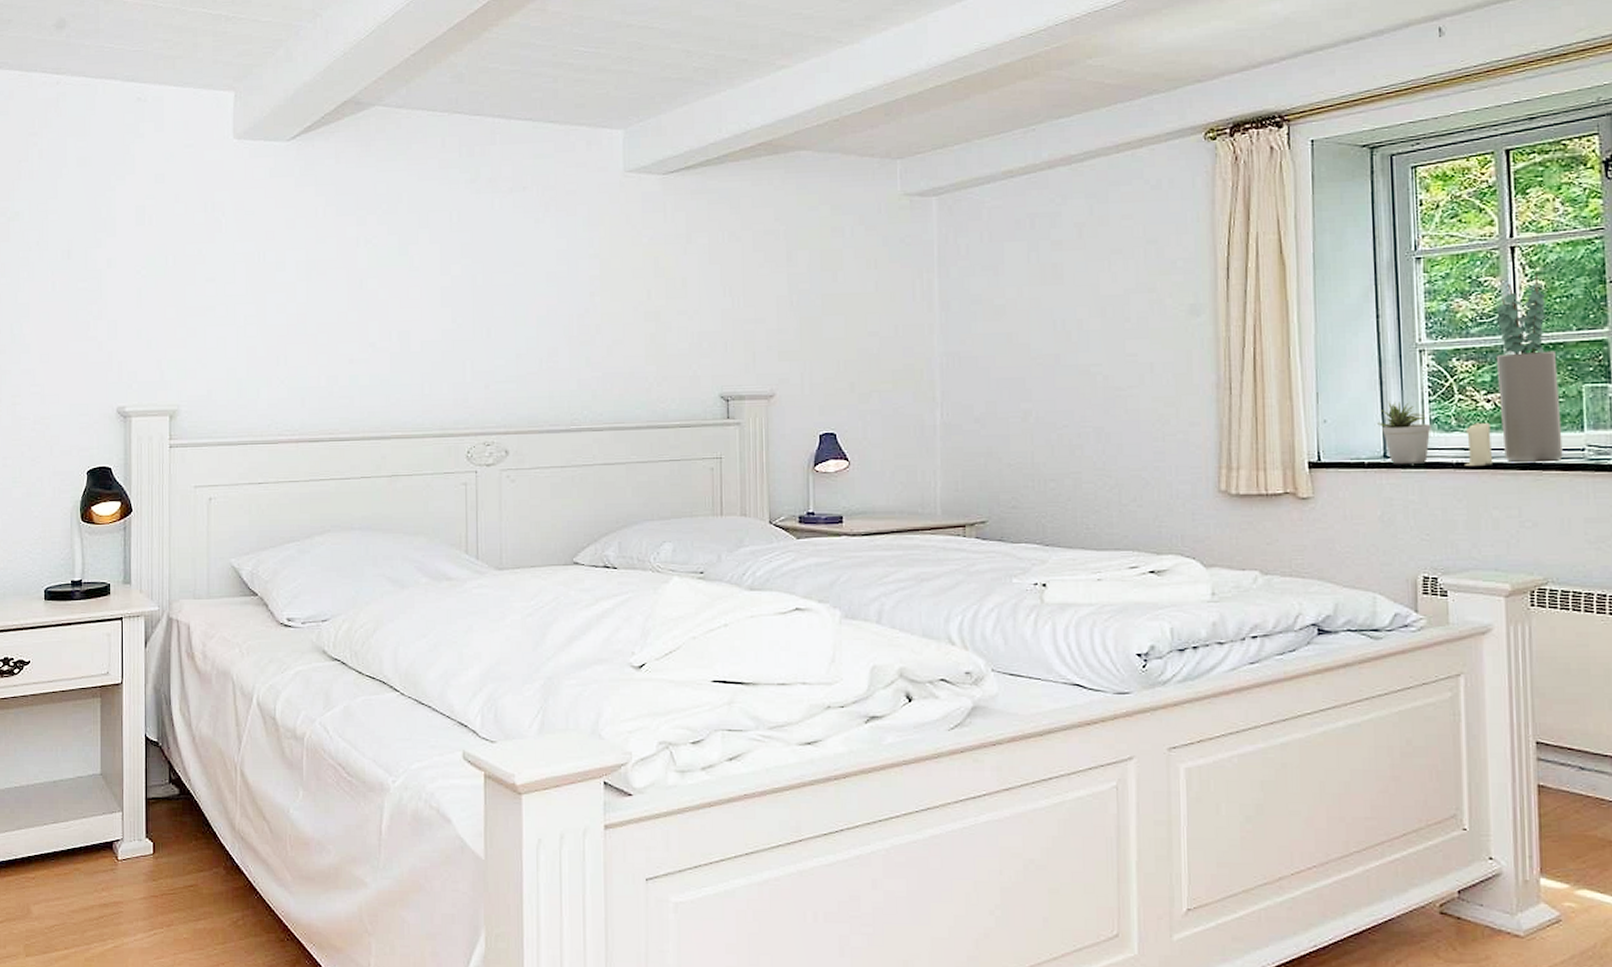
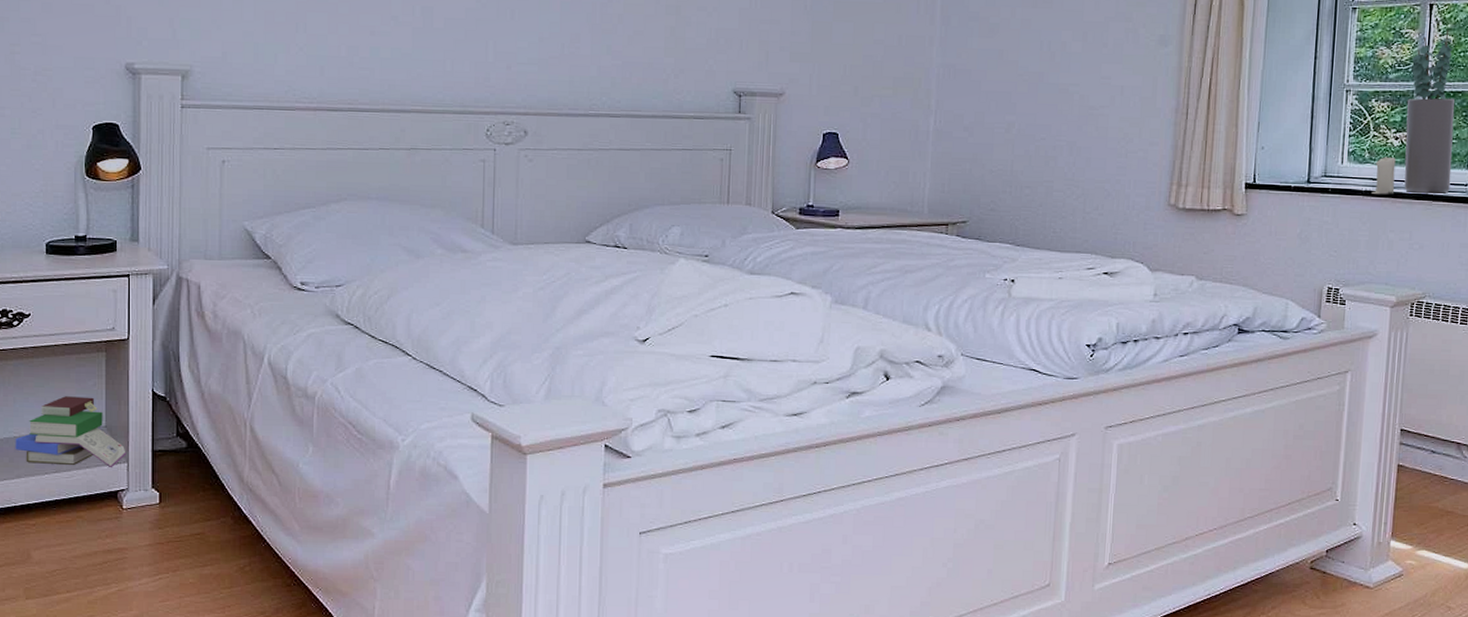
book: none [16,744,121,818] -> present [15,396,126,468]
potted plant: present [1377,401,1431,465] -> none [1305,133,1349,191]

